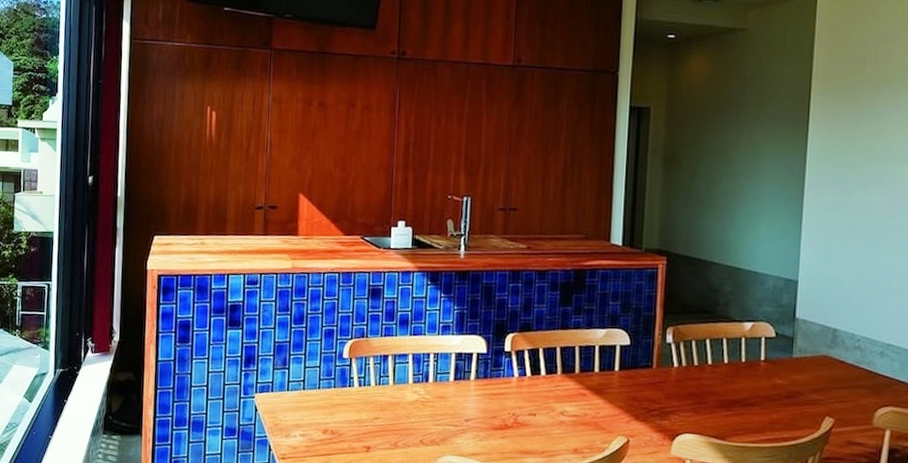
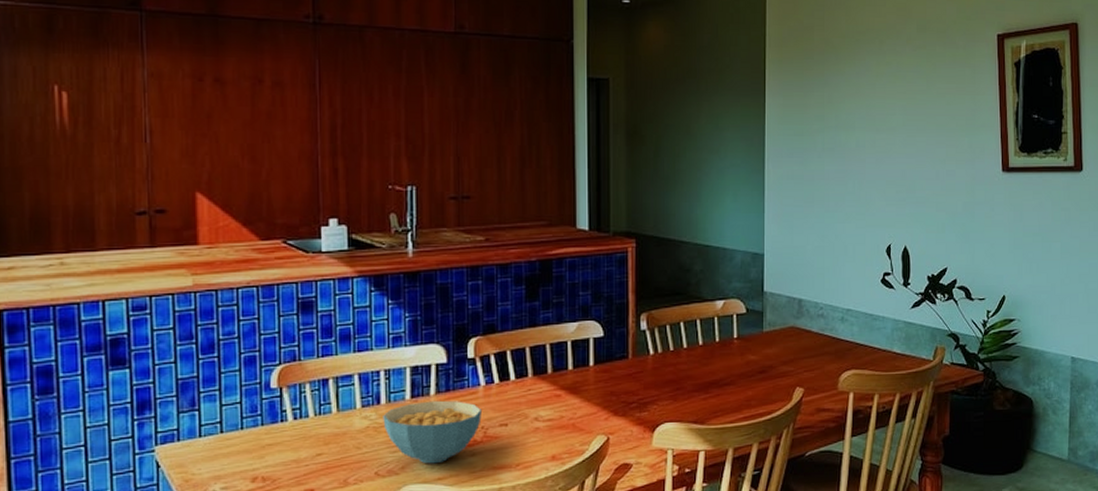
cereal bowl: none [429,384,514,441] -> present [383,400,482,464]

